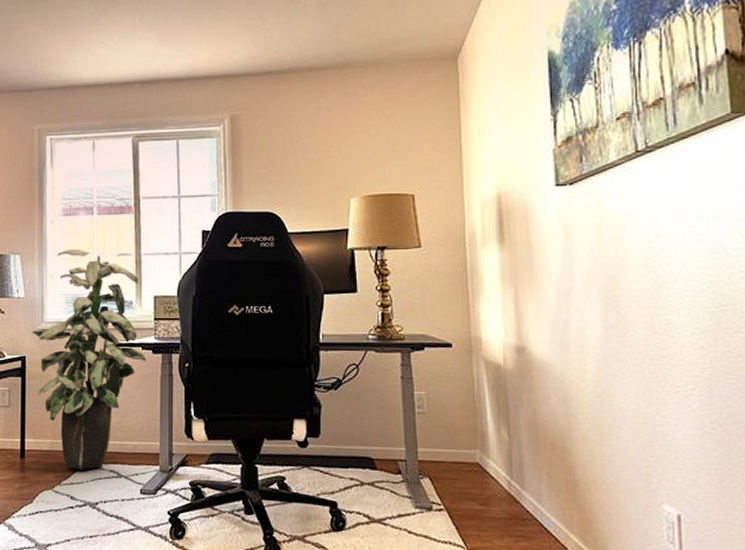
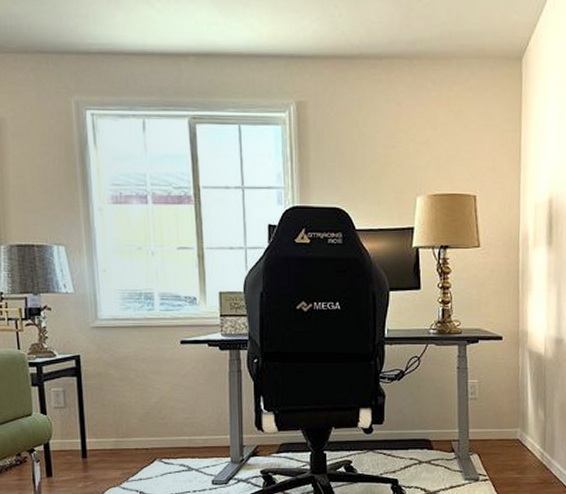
indoor plant: present [32,249,147,470] -> none [85,240,214,466]

